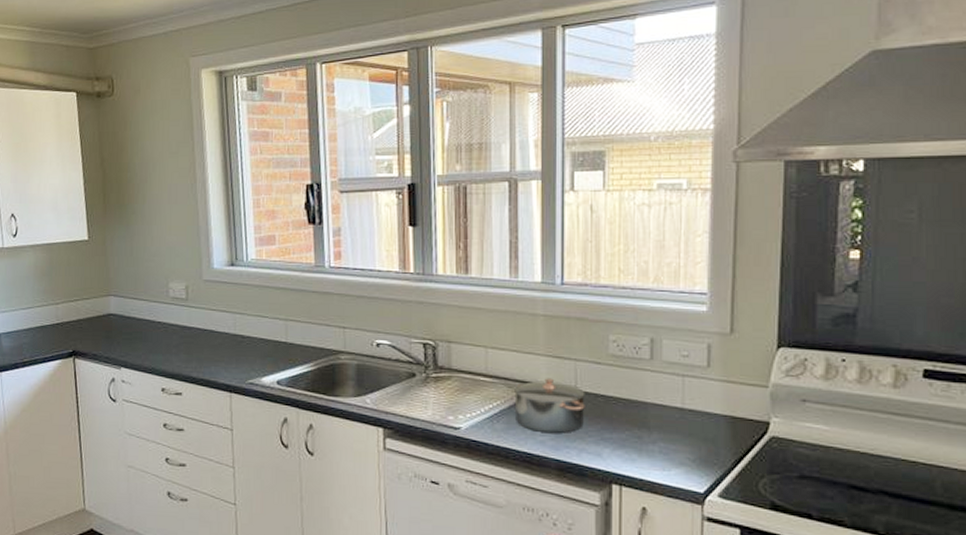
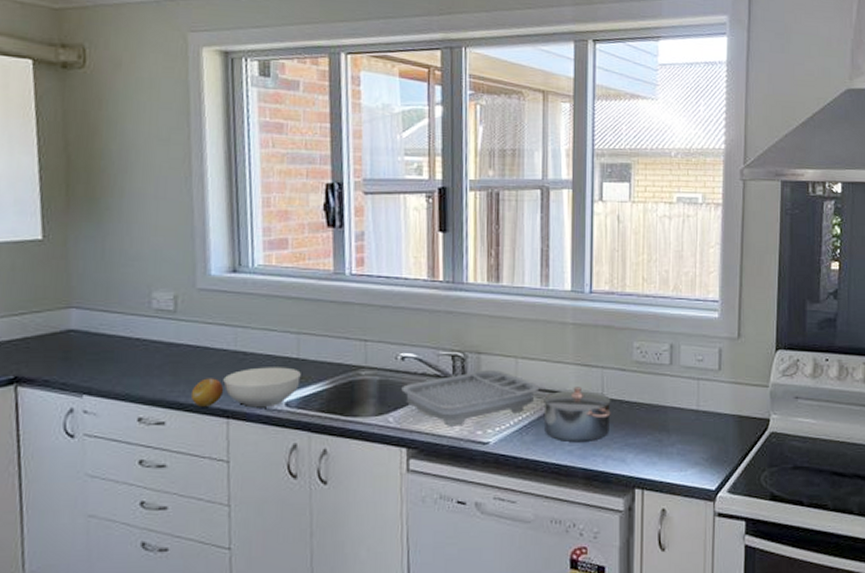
fruit: none [201,357,227,382] -> present [190,378,225,407]
bowl: none [226,349,289,385] -> present [223,367,301,408]
dish rack: none [377,358,510,411] -> present [401,370,540,426]

